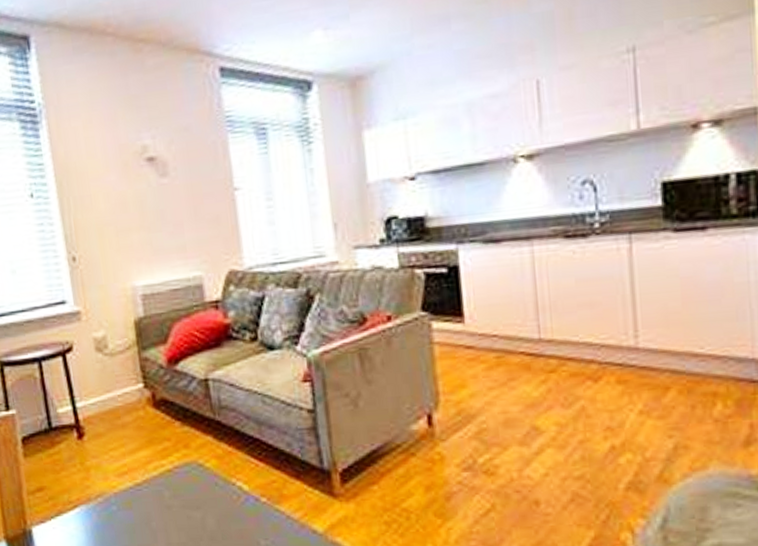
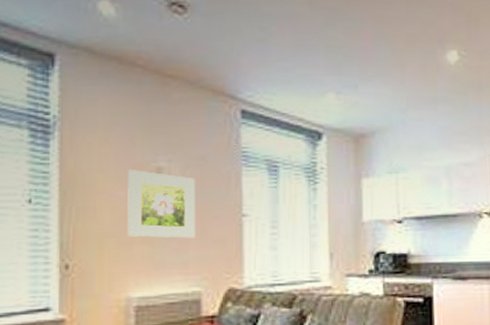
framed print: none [115,151,190,223] -> present [127,170,196,238]

